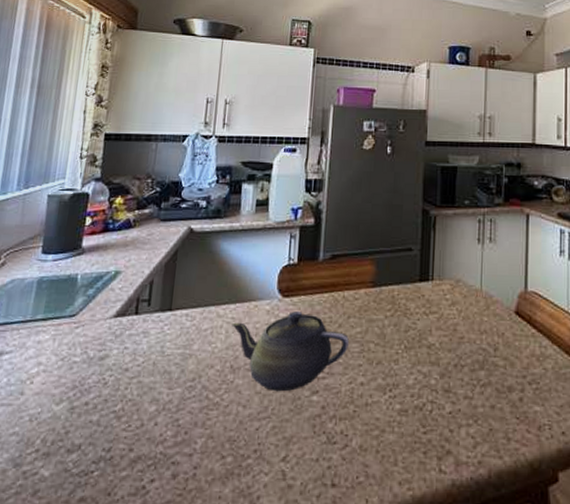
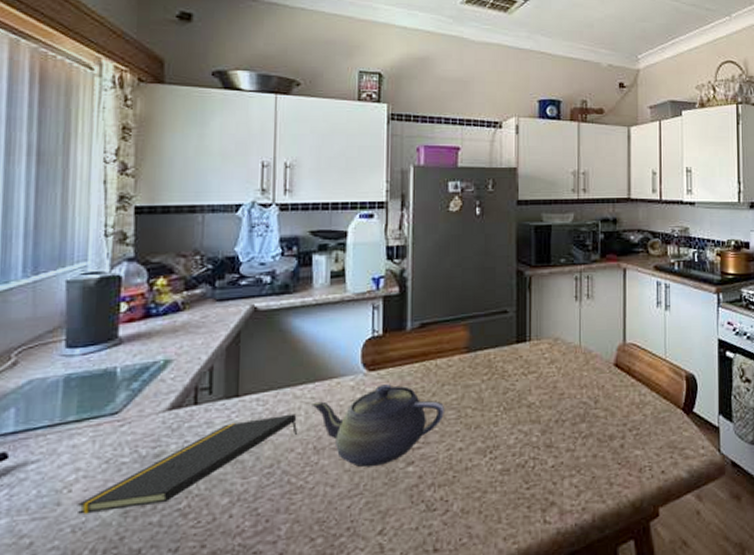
notepad: none [35,331,219,406] -> present [77,413,298,515]

